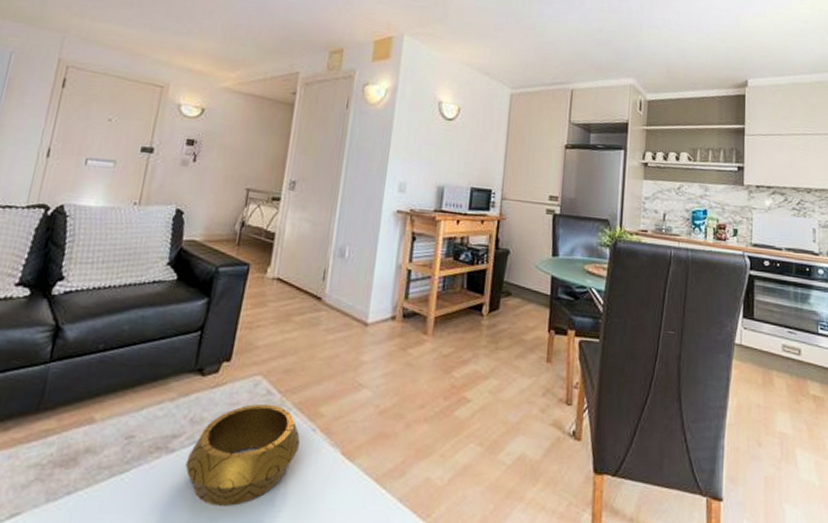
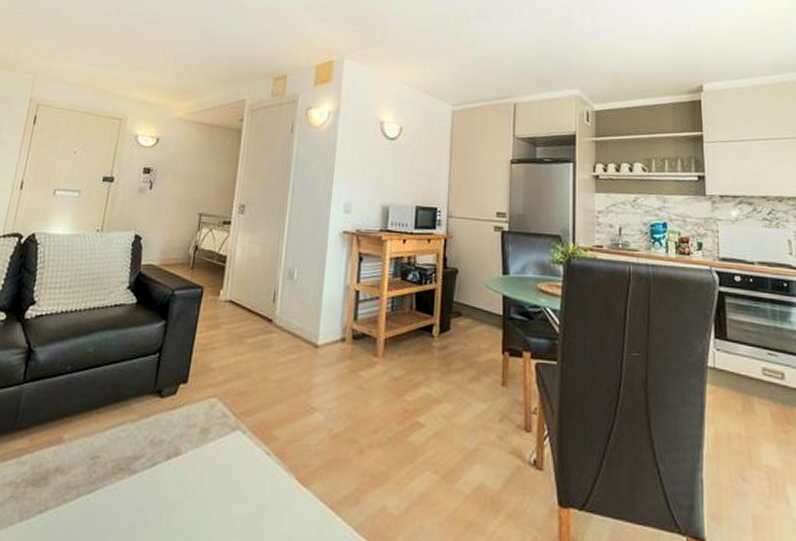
decorative bowl: present [185,403,300,506] -> none [146,426,255,530]

